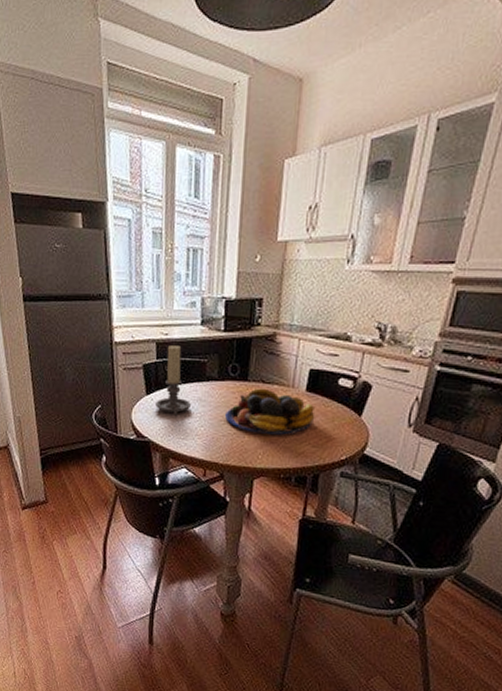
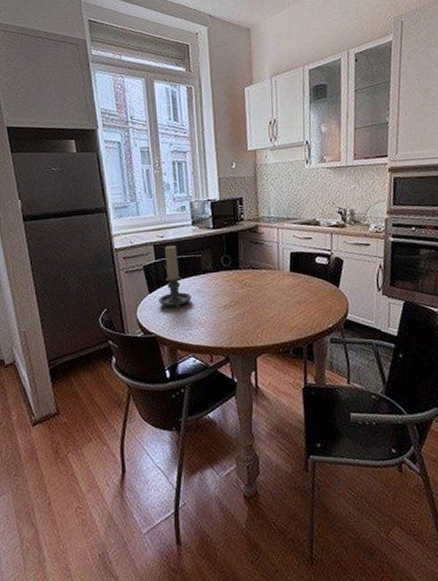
fruit bowl: present [225,388,315,436] -> none [223,273,302,315]

